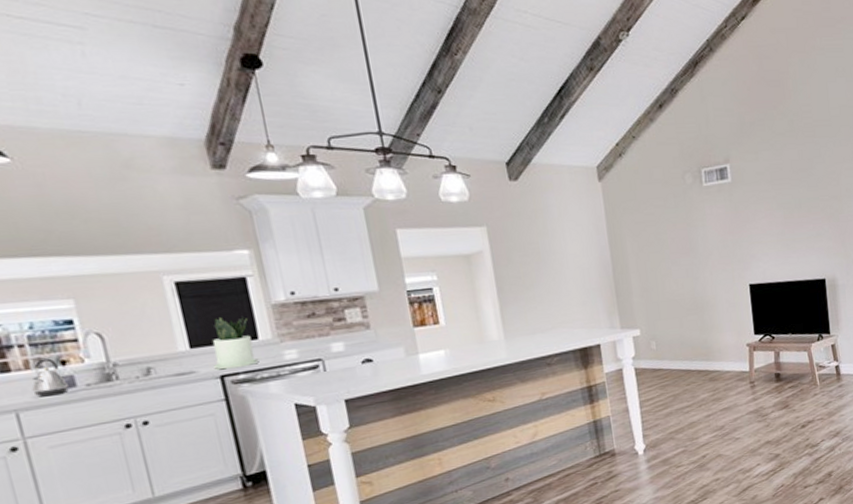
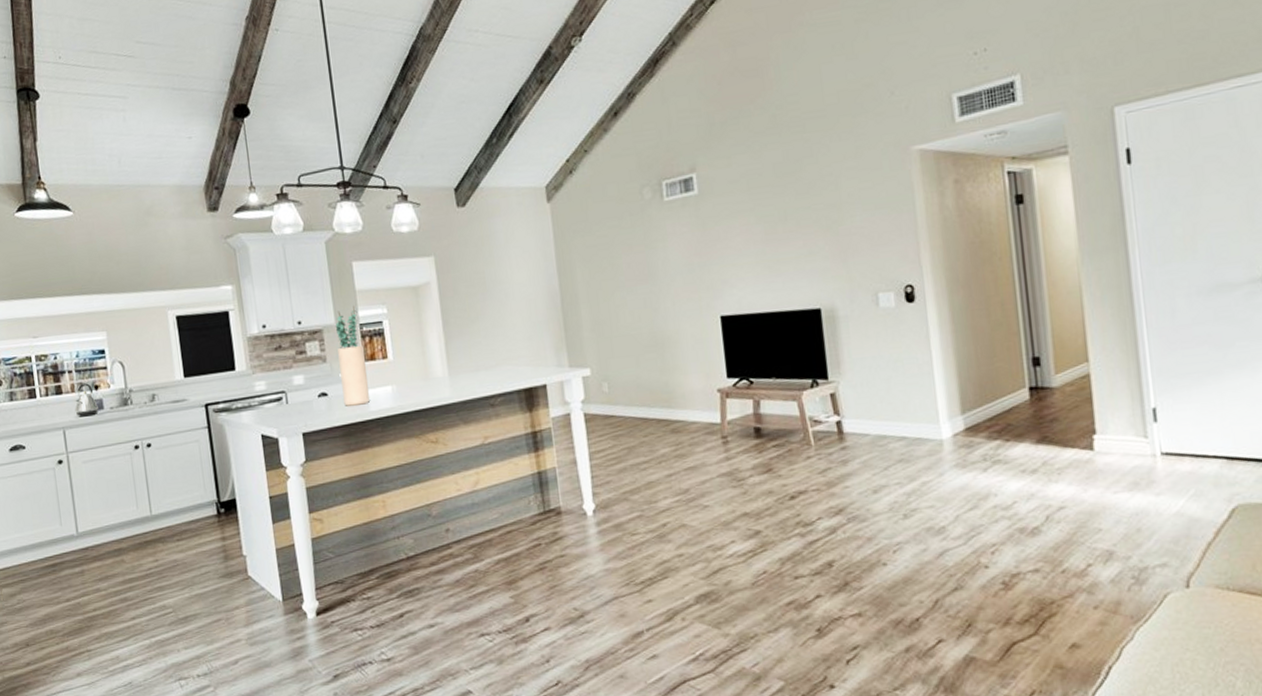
planter: present [212,317,259,370] -> none [200,349,235,399]
vase: none [379,273,421,371] -> present [335,306,370,406]

